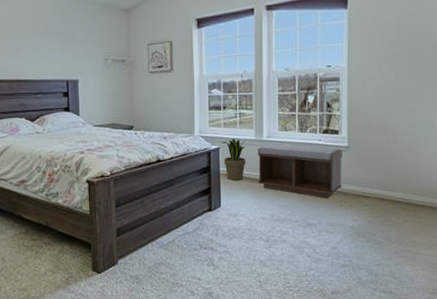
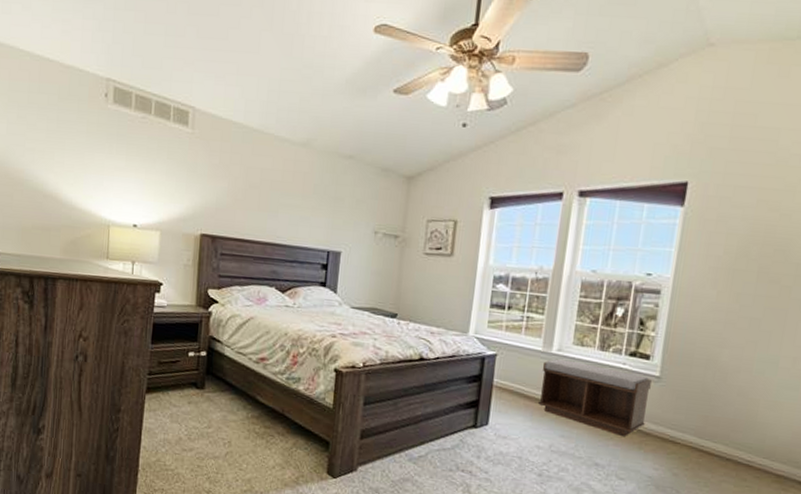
potted plant: present [222,138,247,181] -> none [500,346,531,398]

